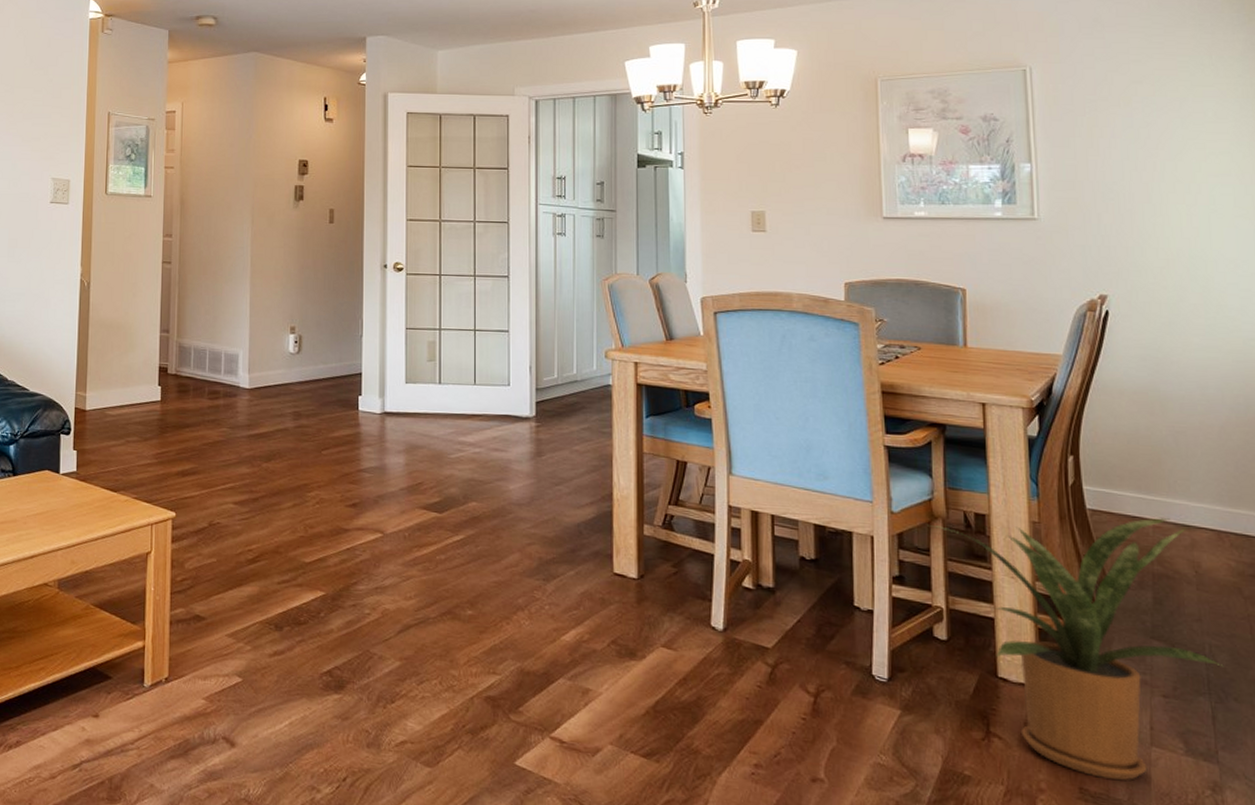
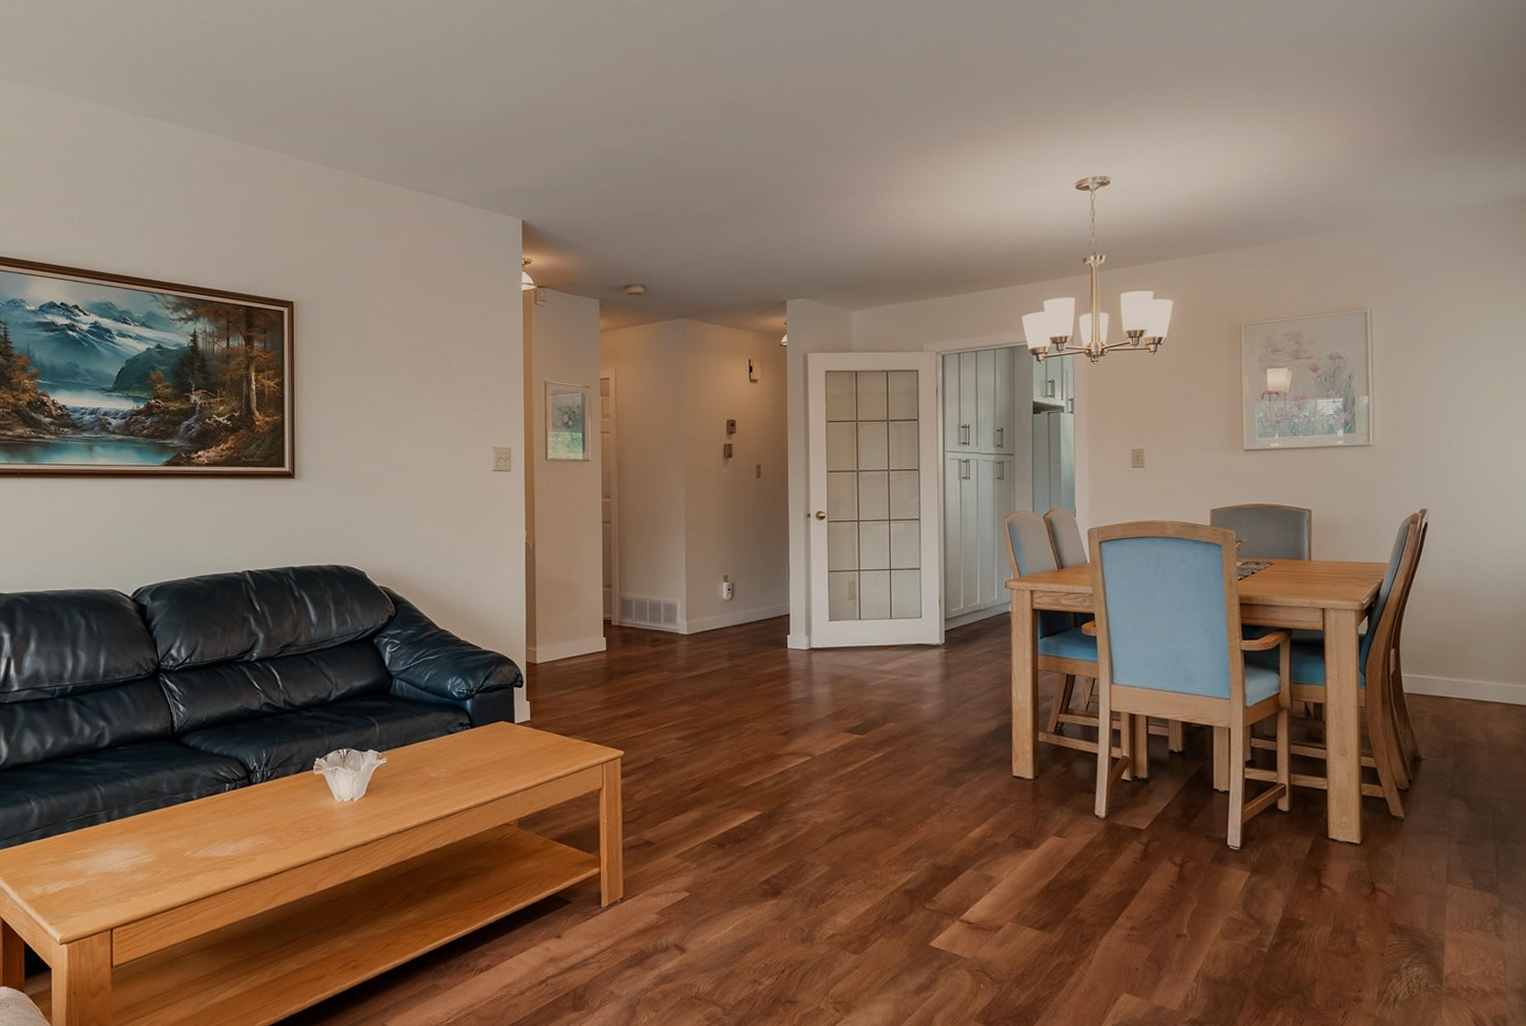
house plant: present [927,518,1224,781] -> none [1275,696,1506,914]

